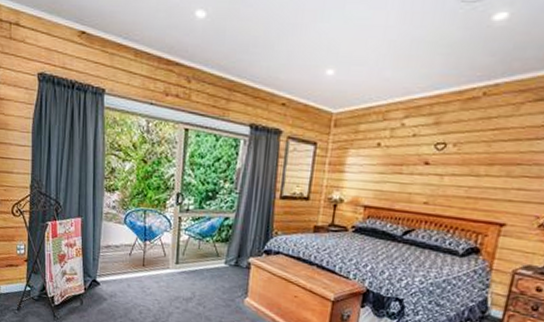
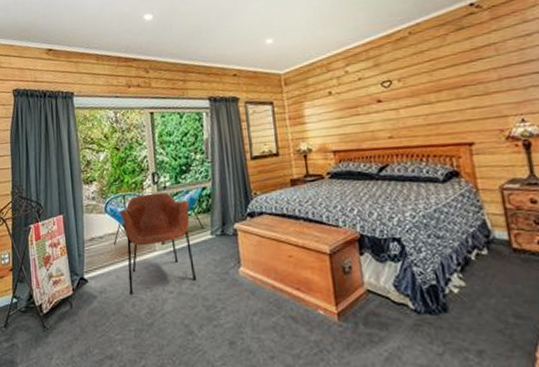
armchair: none [137,213,209,303] -> present [119,192,197,295]

